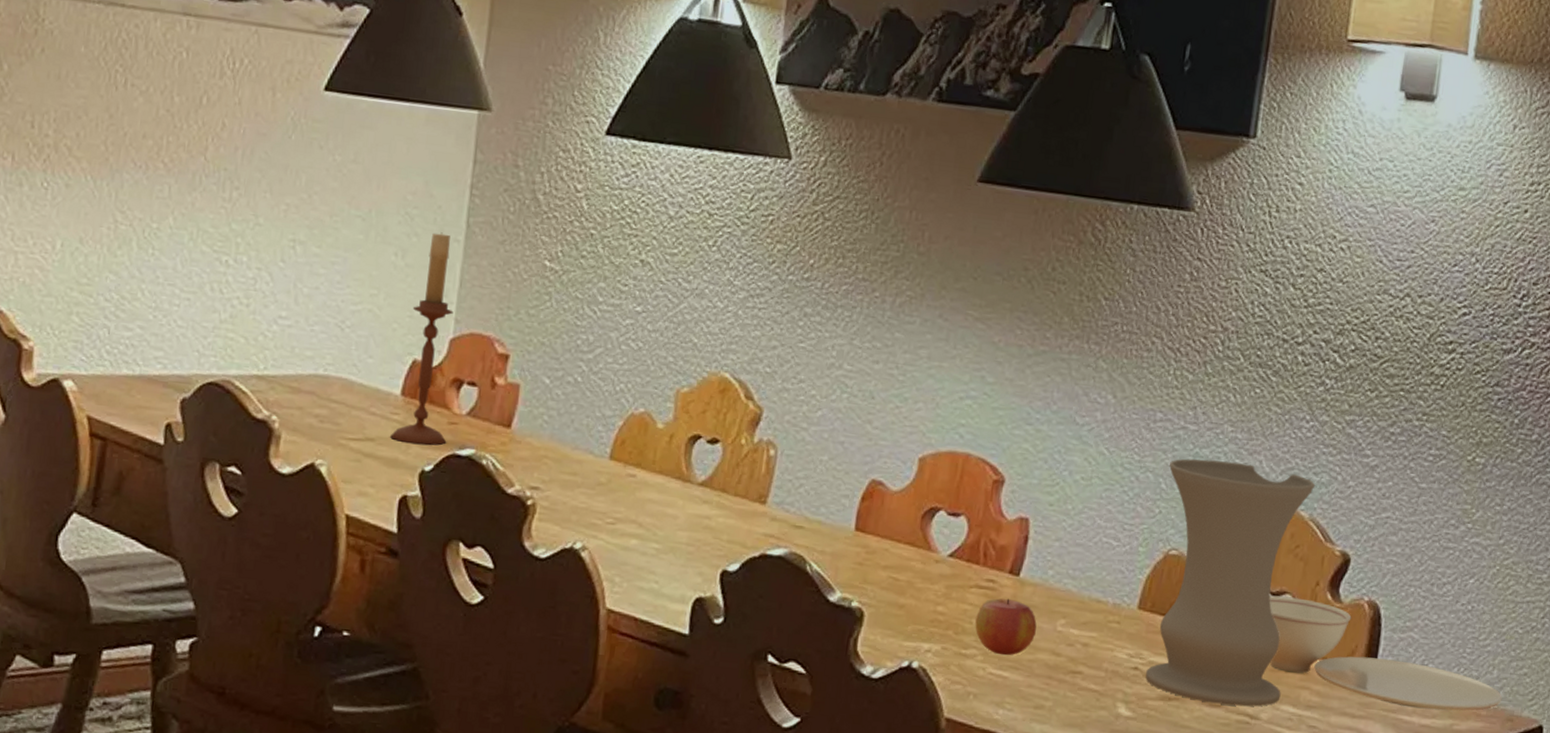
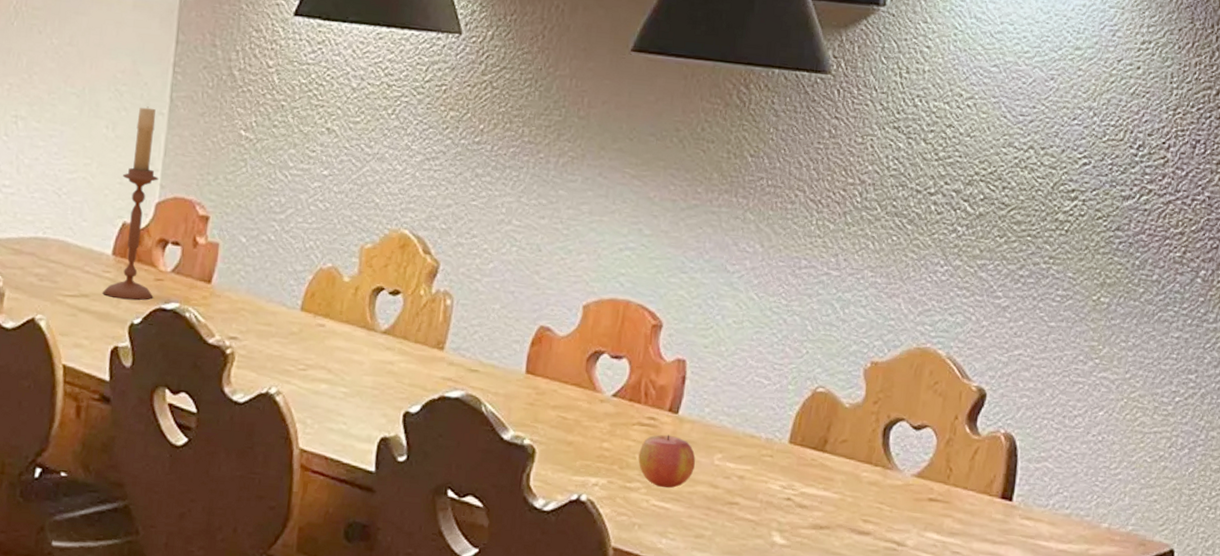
vase: present [1145,458,1315,707] -> none [797,302,951,534]
bowl: present [1269,595,1352,673] -> none [911,429,989,502]
plate: present [1314,656,1502,711] -> none [955,485,1134,537]

